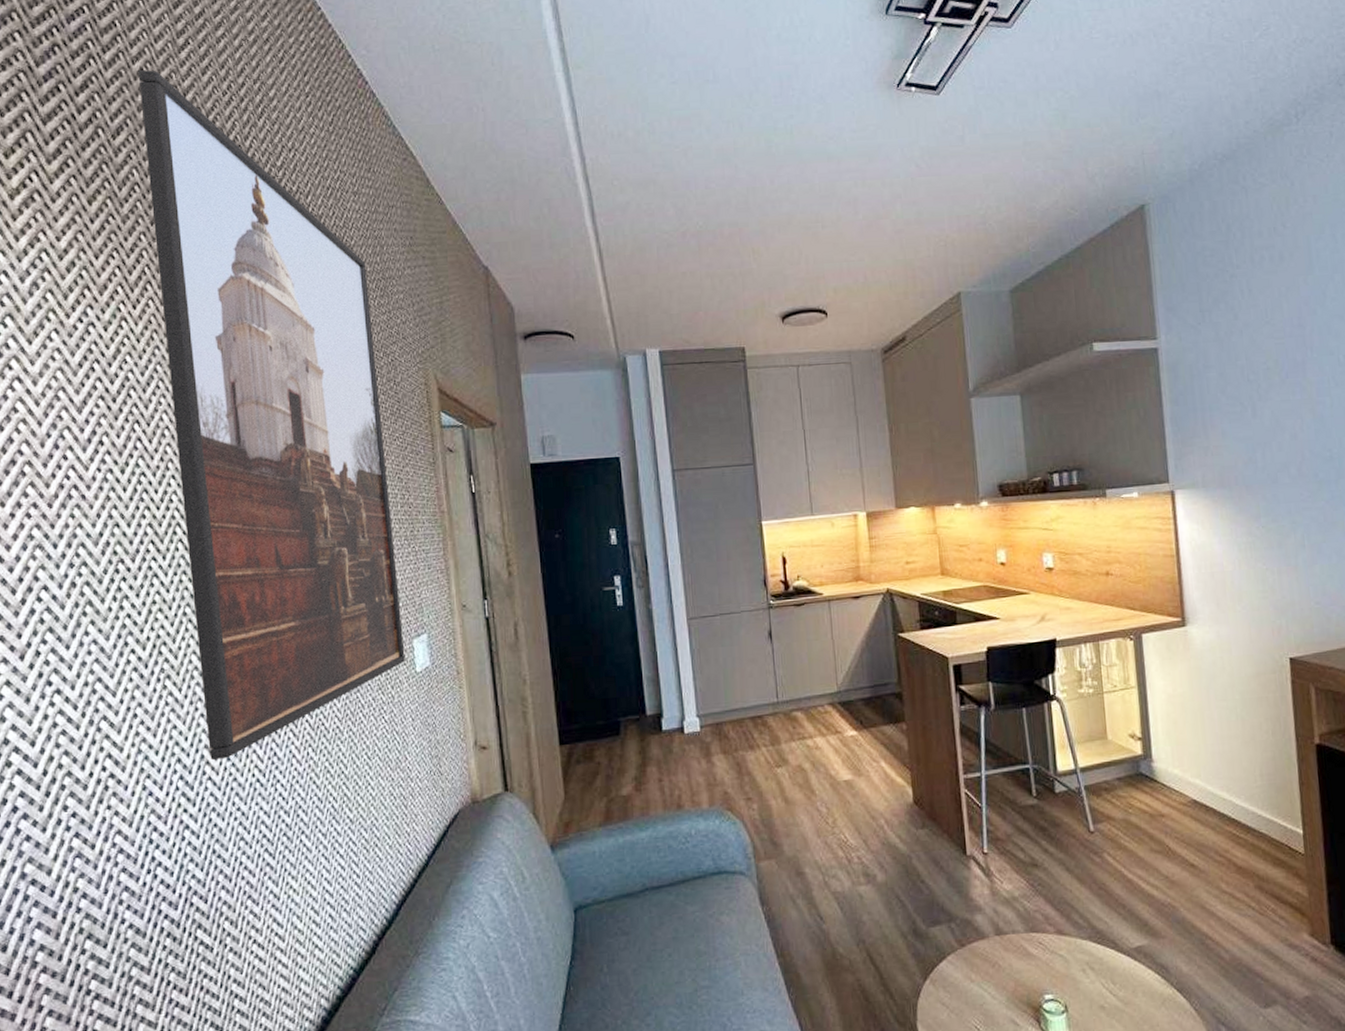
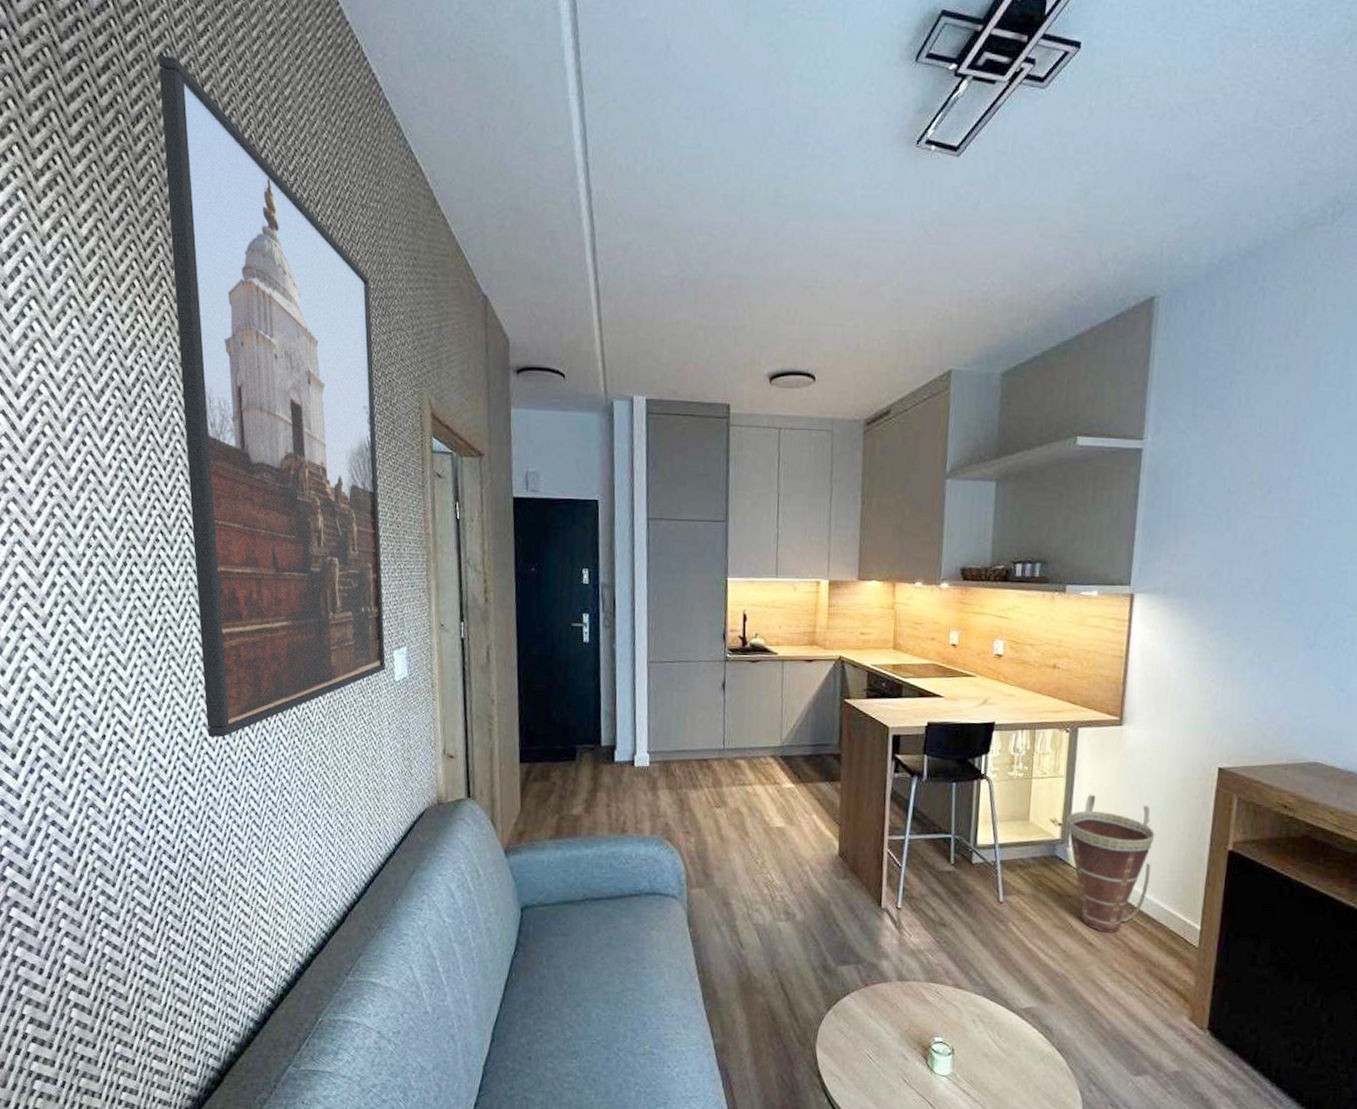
basket: none [1145,702,1242,851] -> present [1066,794,1155,933]

